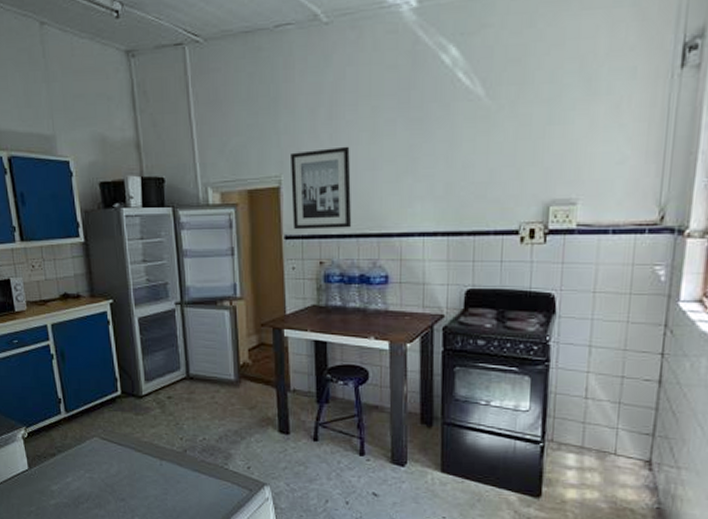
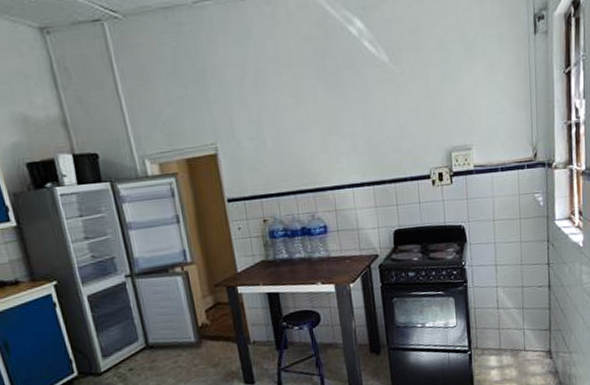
wall art: present [291,146,352,230] -> none [224,111,289,193]

